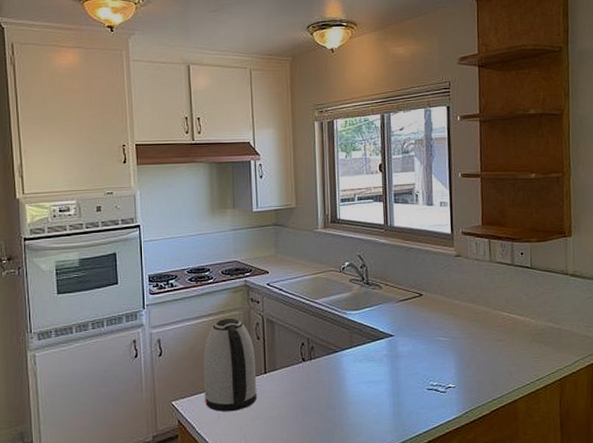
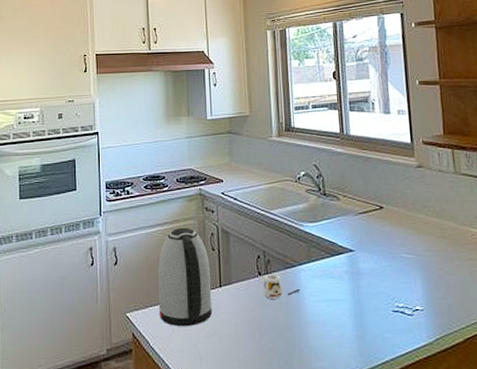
mug: none [306,359,342,383] -> present [262,274,300,299]

